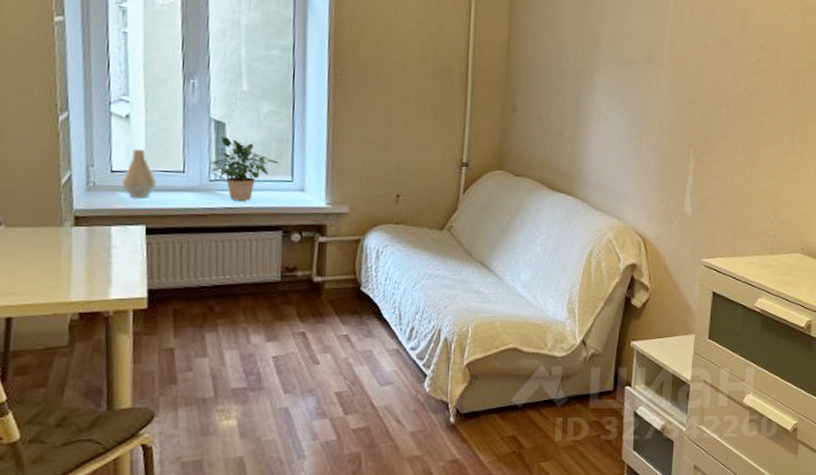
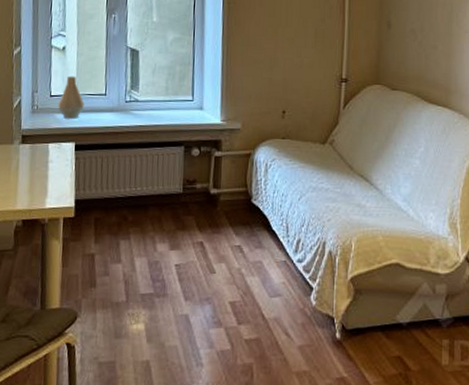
potted plant: present [207,137,279,201] -> none [124,63,182,119]

